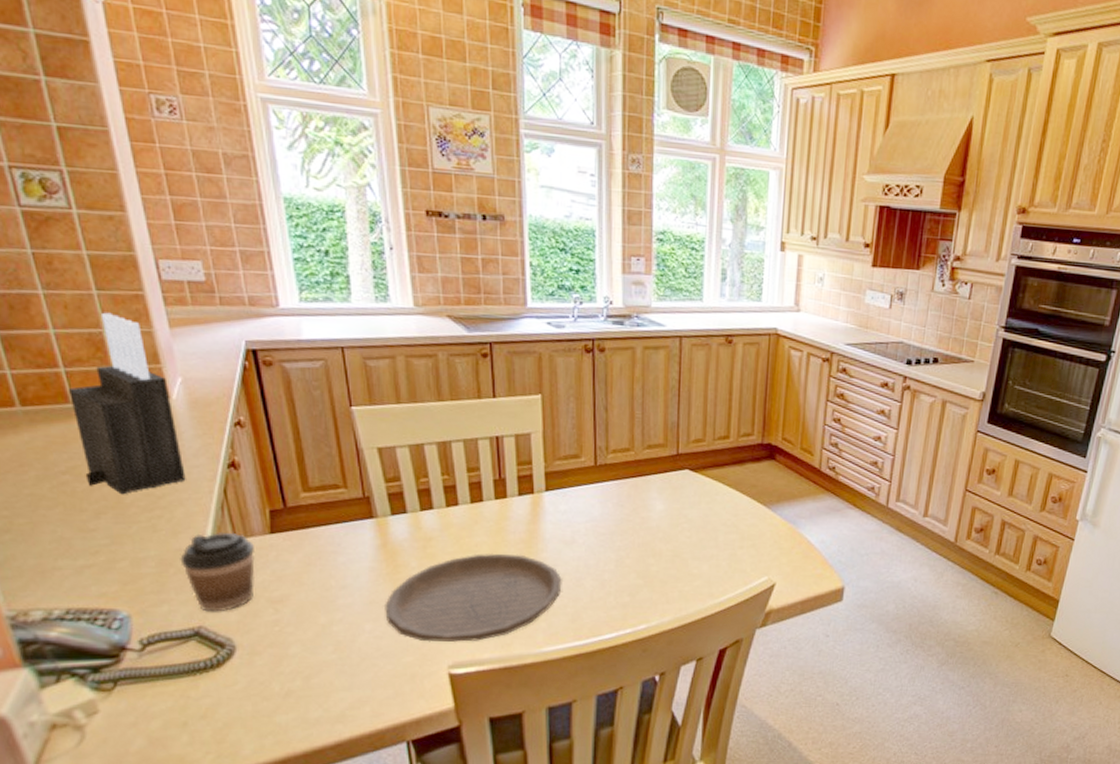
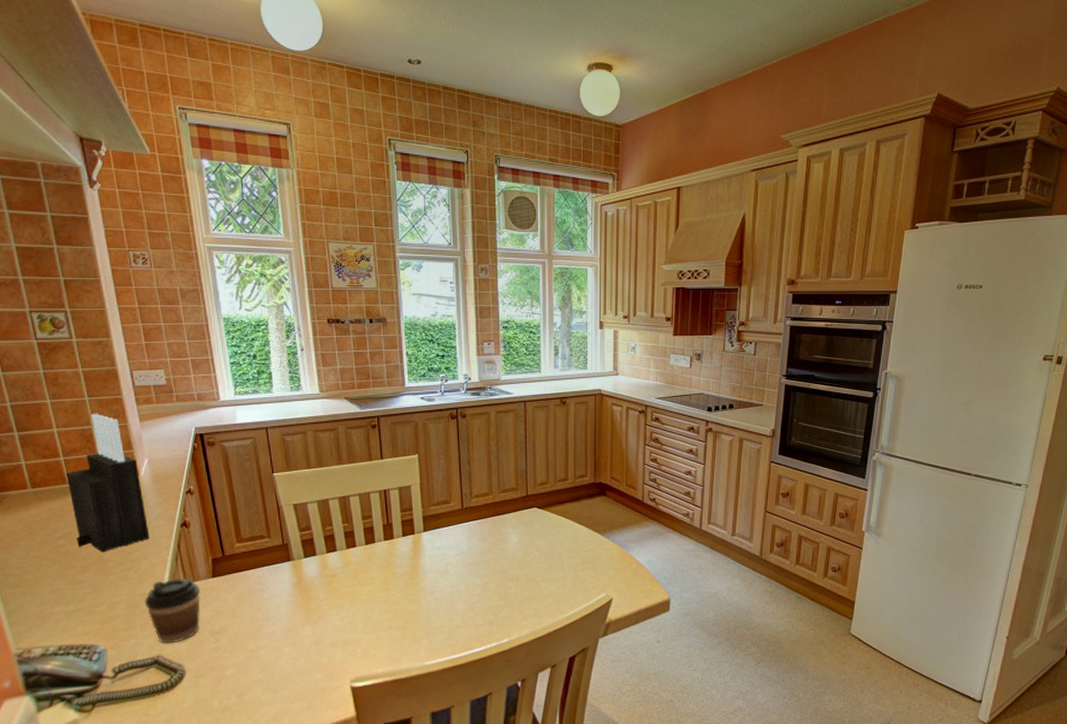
plate: present [385,553,562,642] -> none [300,584,439,661]

